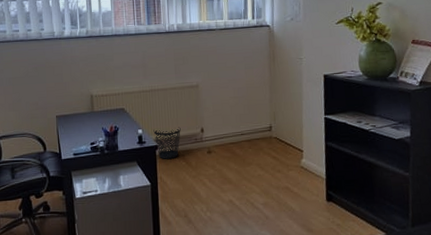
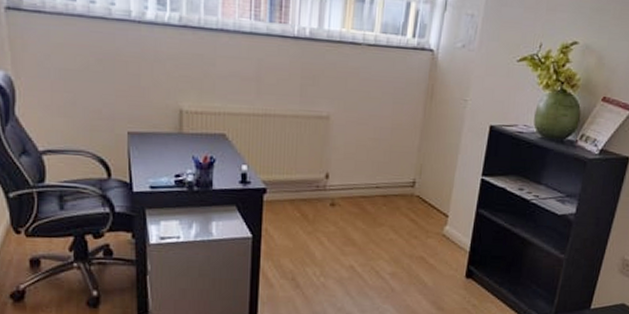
wastebasket: present [153,127,181,159] -> none [262,167,299,208]

